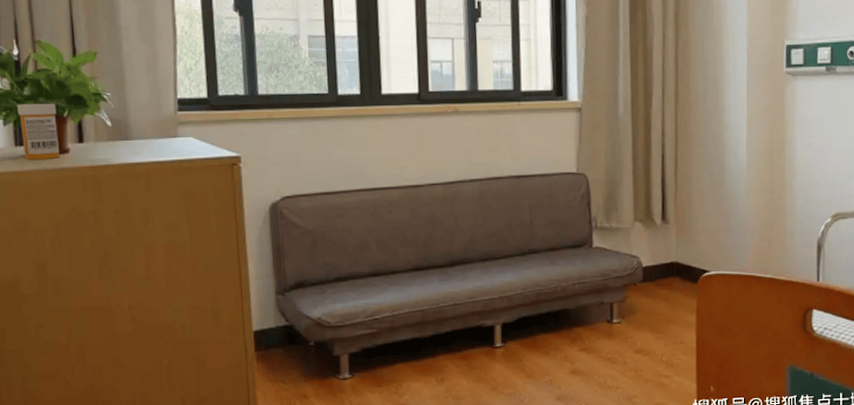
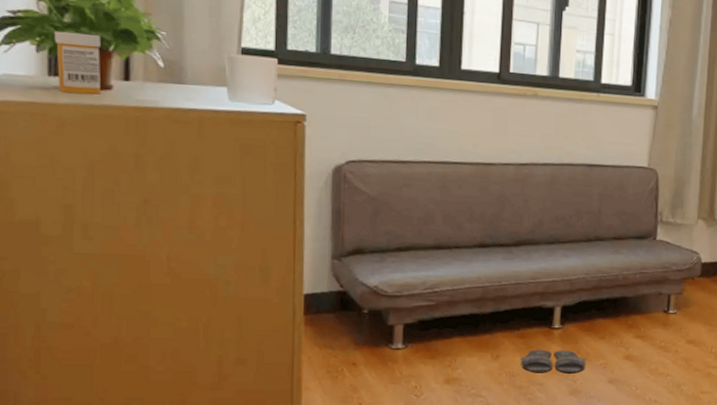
mug: none [164,104,213,153] -> present [225,53,278,106]
slippers: none [465,368,532,395] -> present [520,349,586,374]

